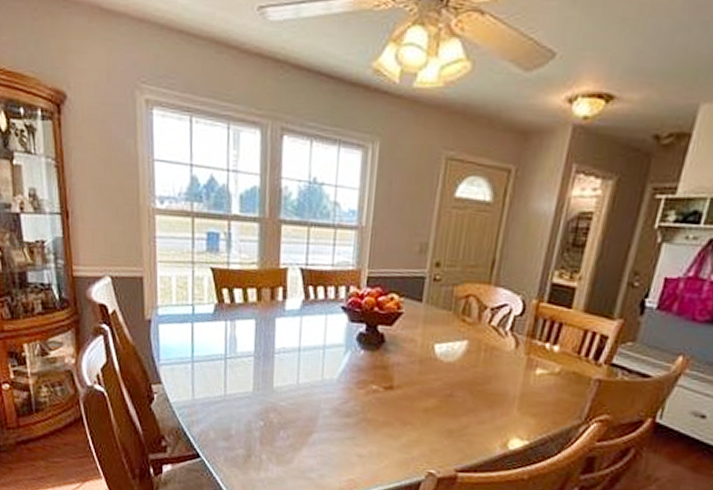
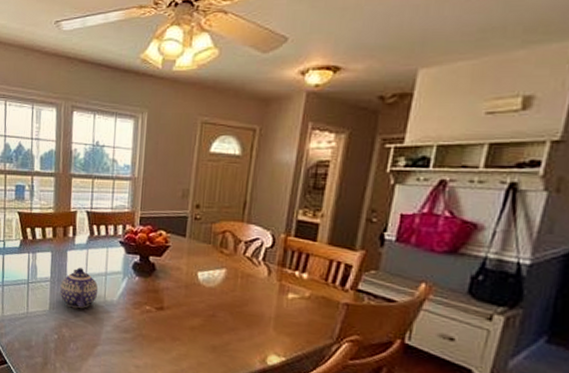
teapot: none [266,339,315,389] -> present [60,267,99,309]

